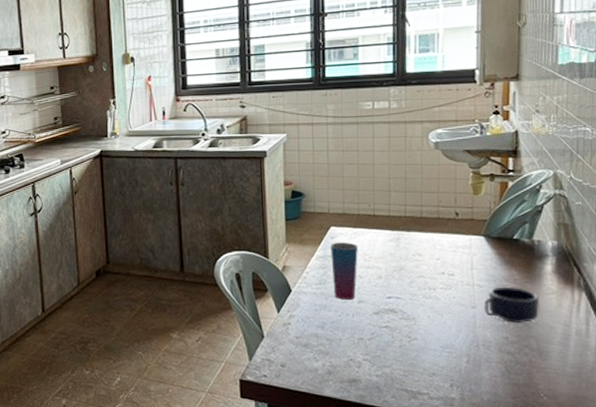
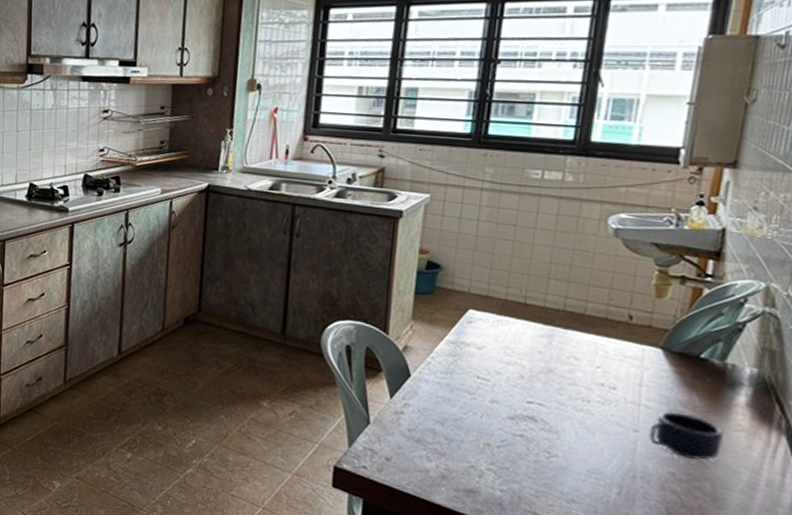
cup: present [331,242,358,300] -> none [461,328,500,398]

